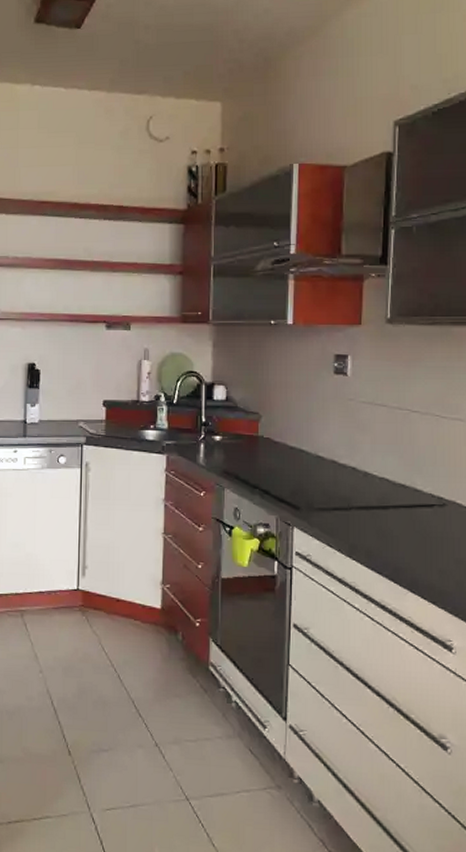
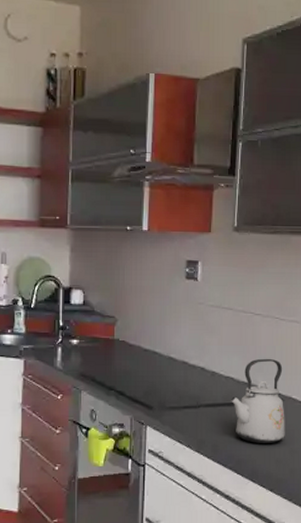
kettle: none [385,459,449,551] -> present [230,358,285,443]

